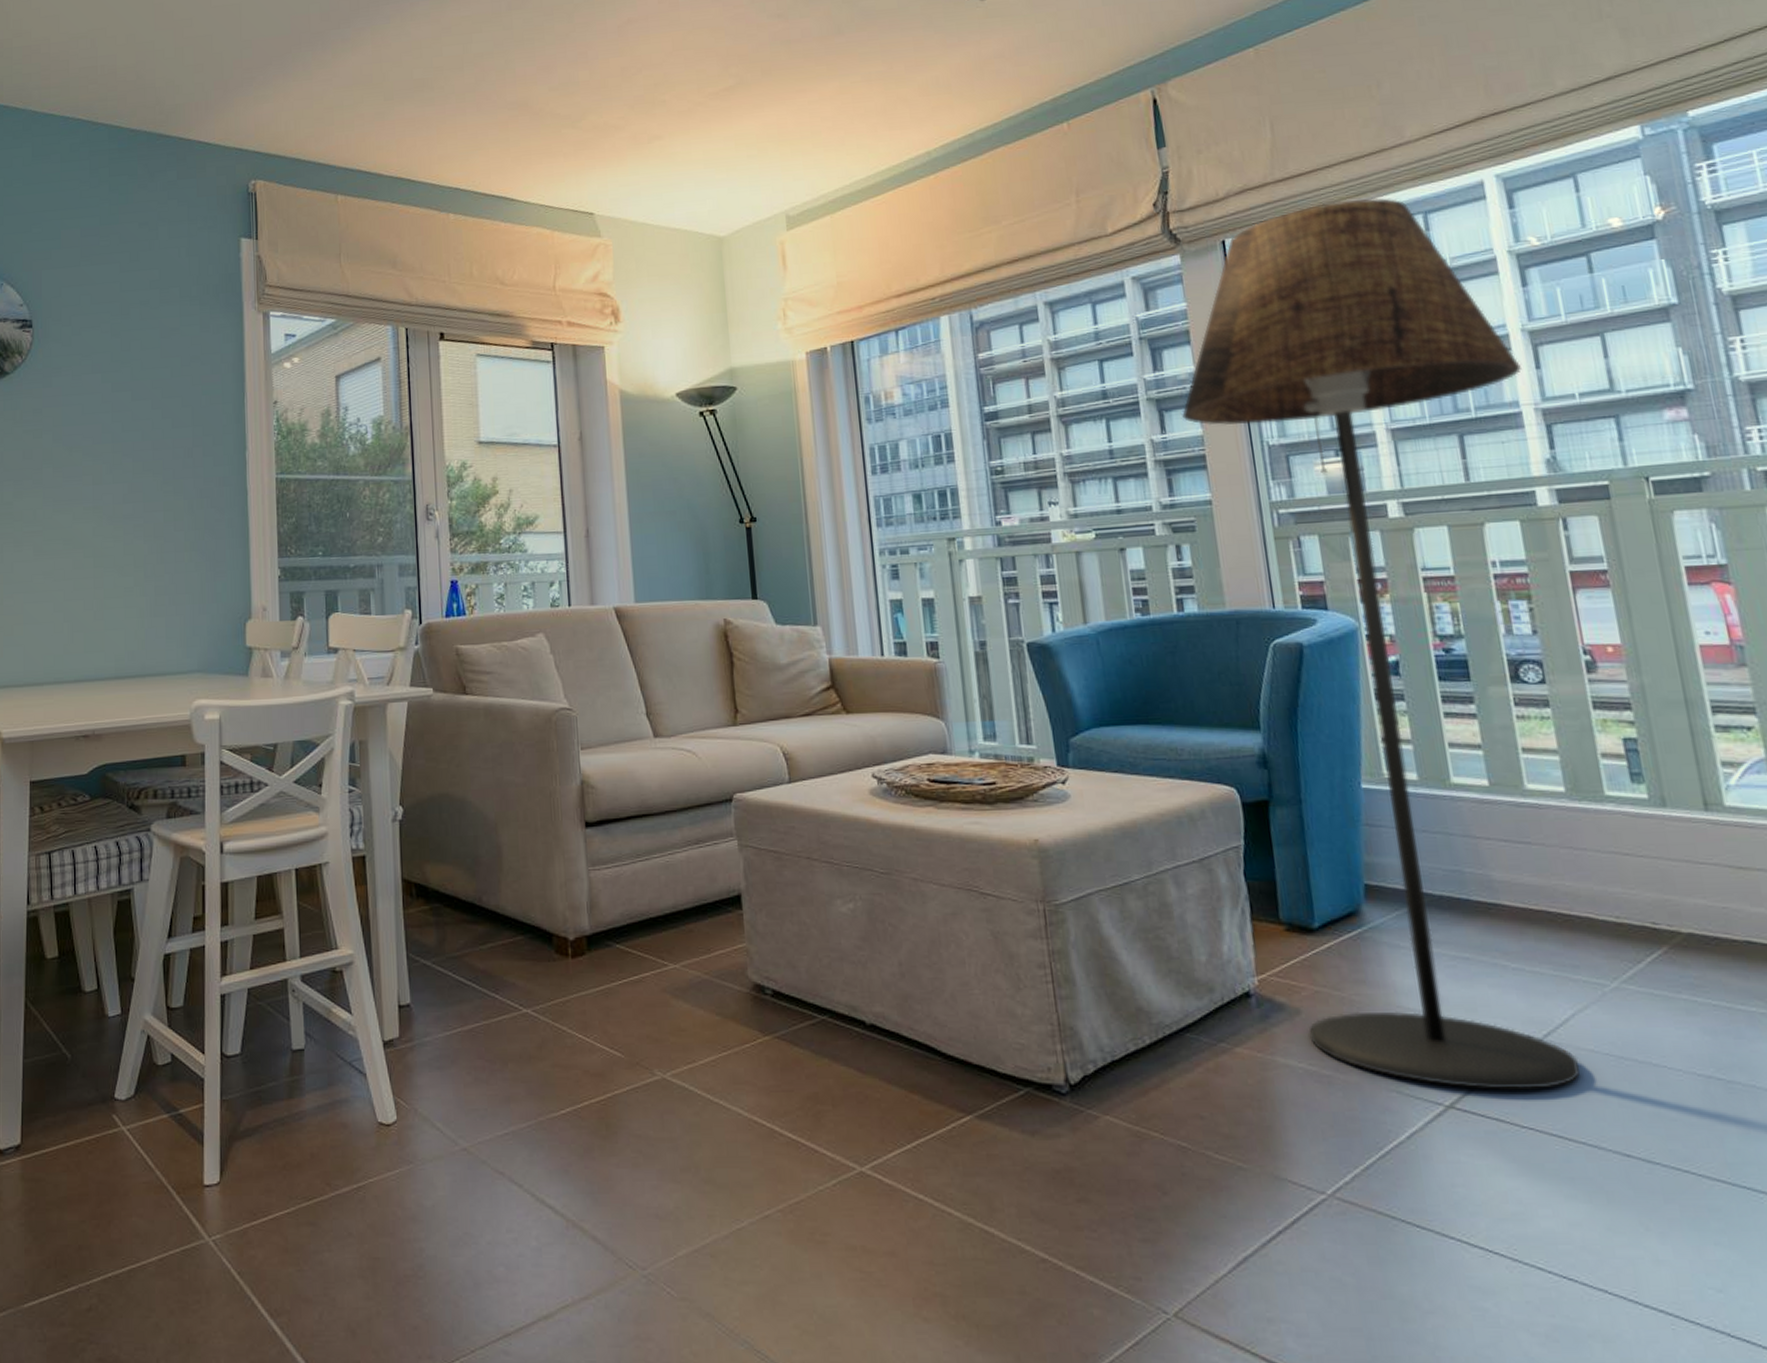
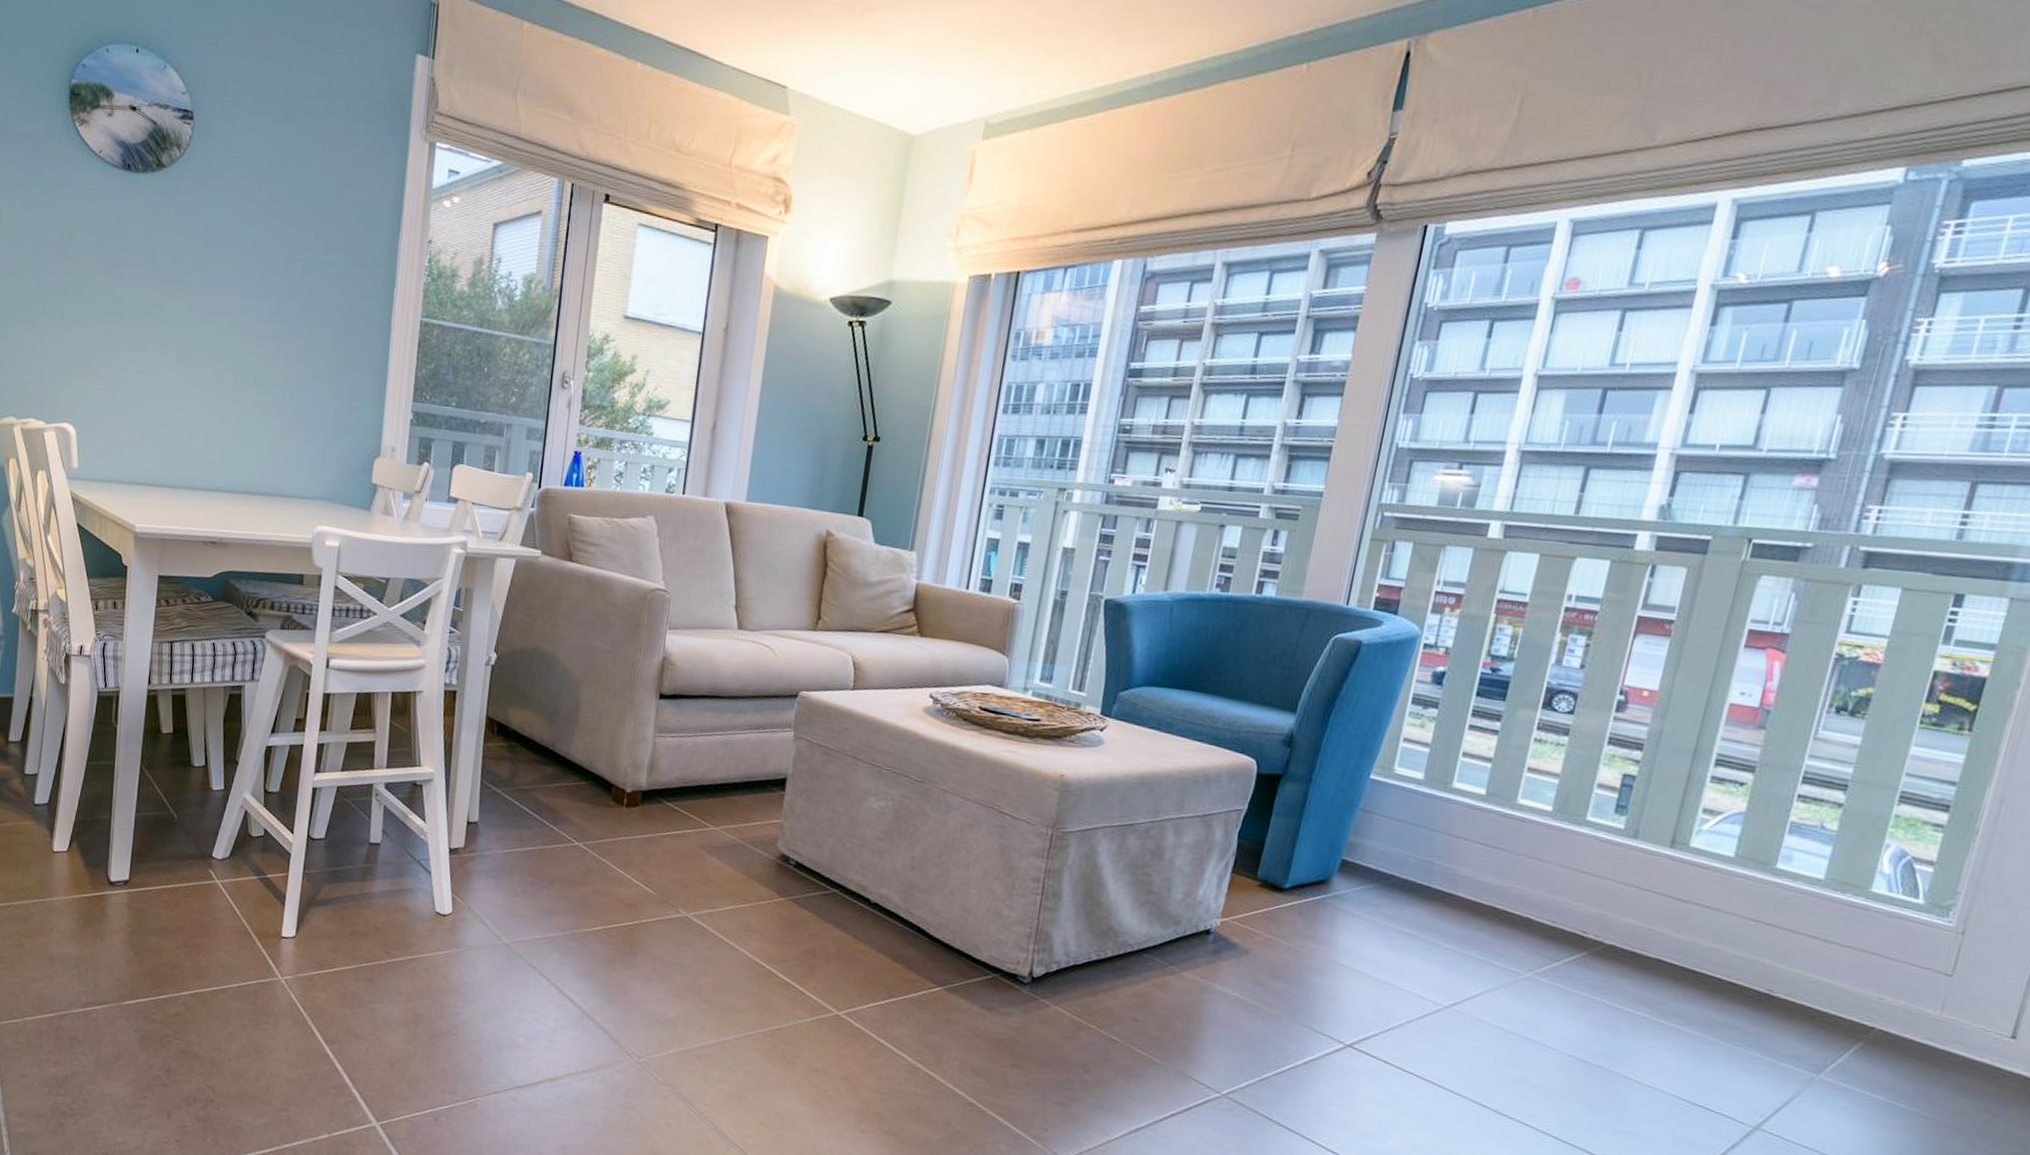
floor lamp: present [1181,197,1580,1090] -> none [1248,202,1676,1046]

